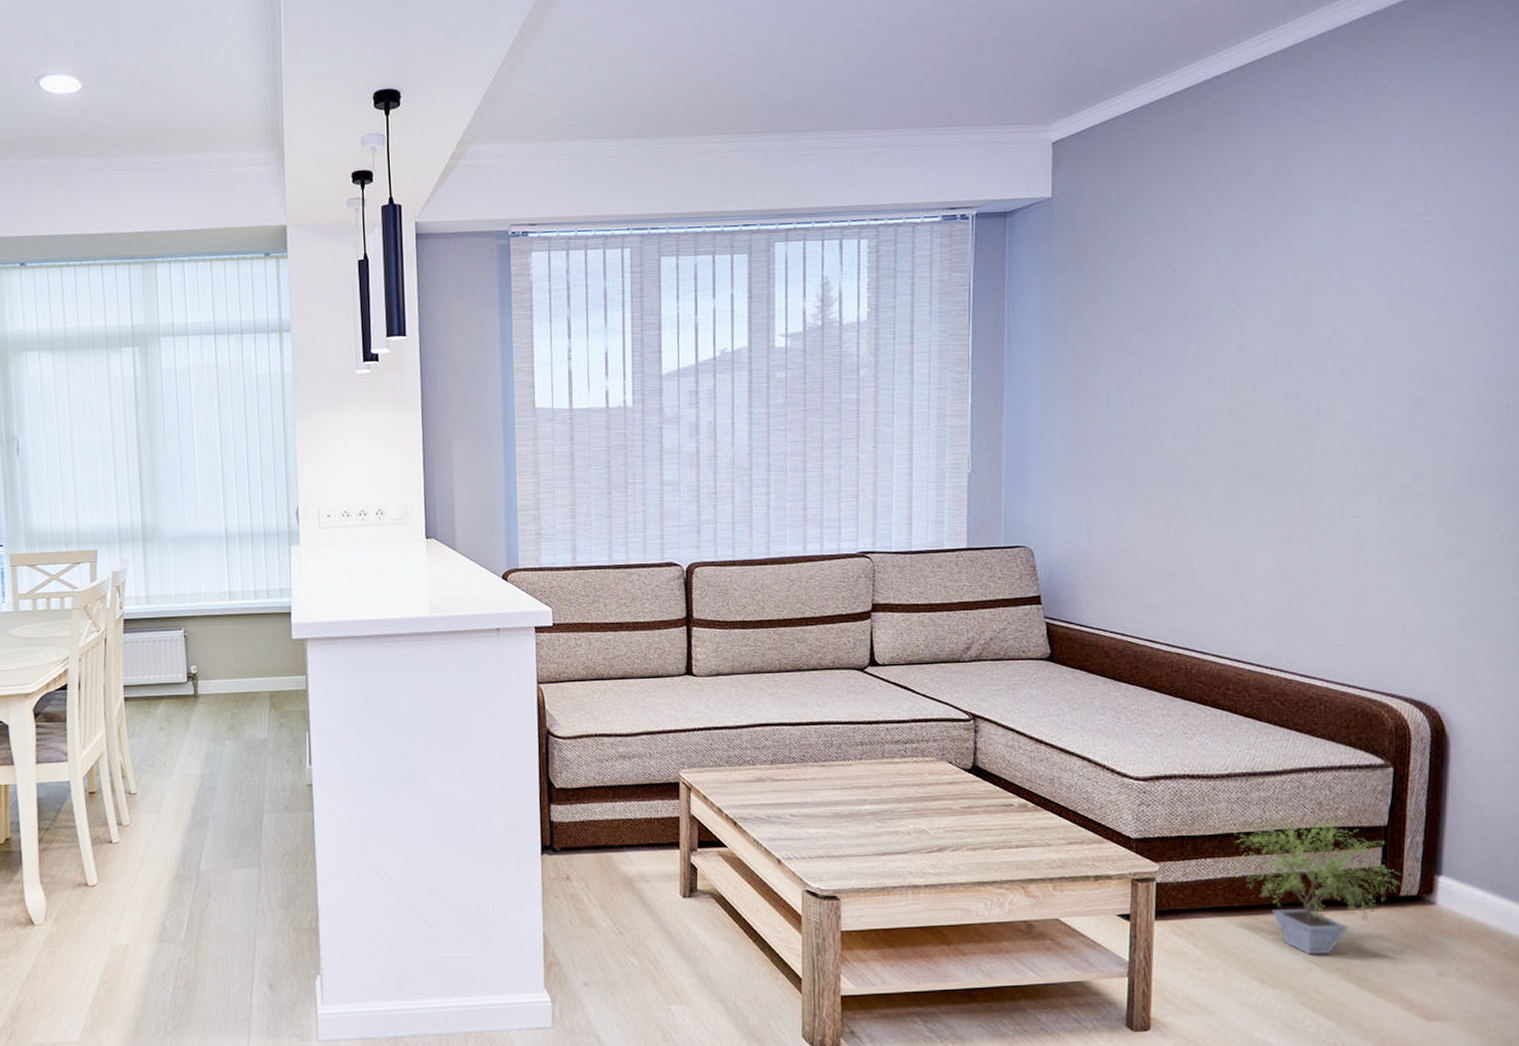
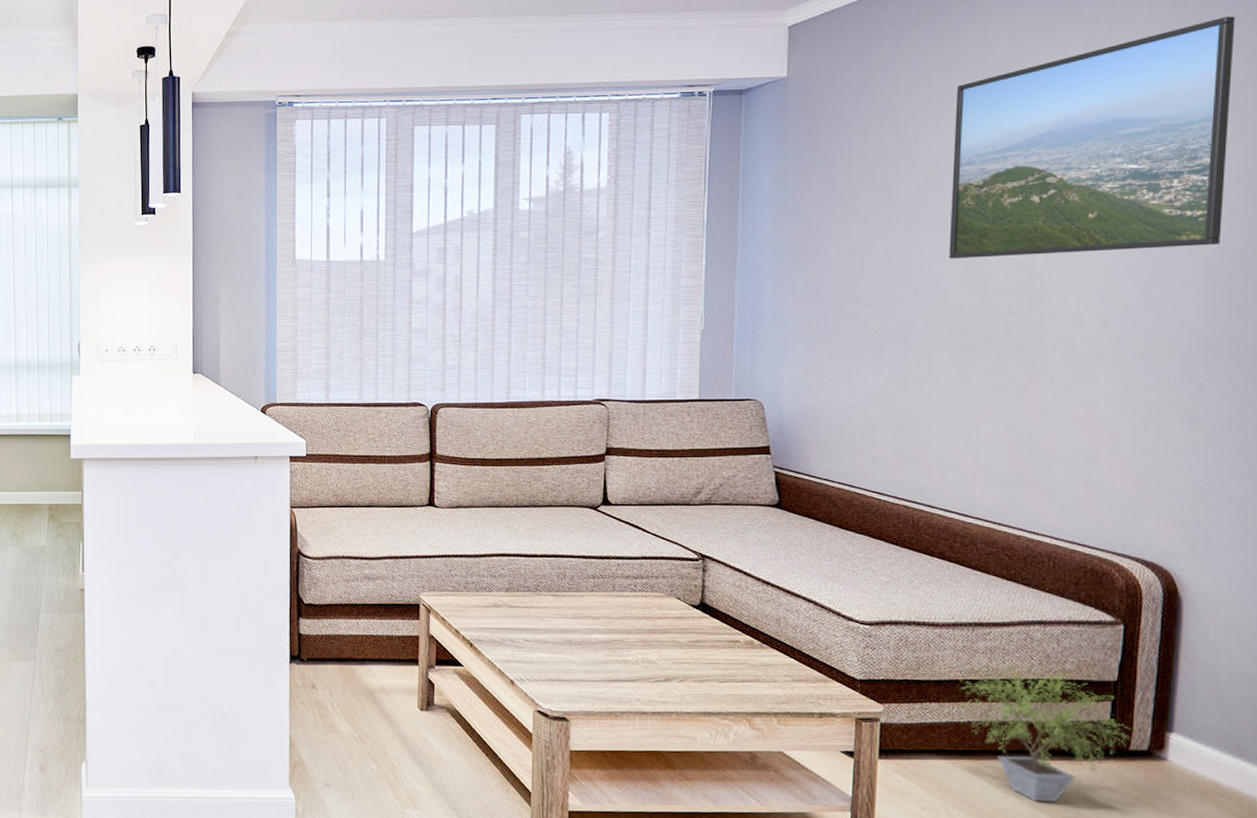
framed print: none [1217,128,1496,390] -> present [948,16,1235,259]

